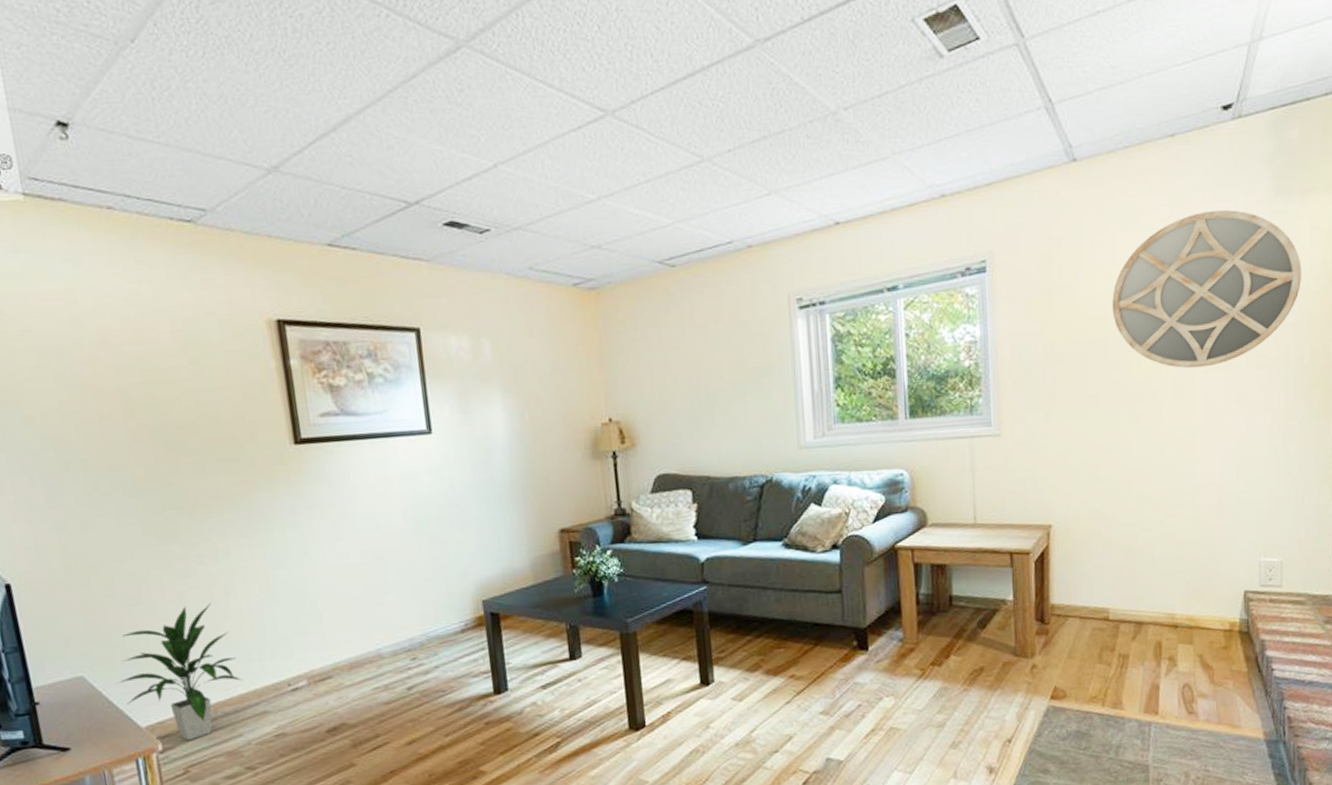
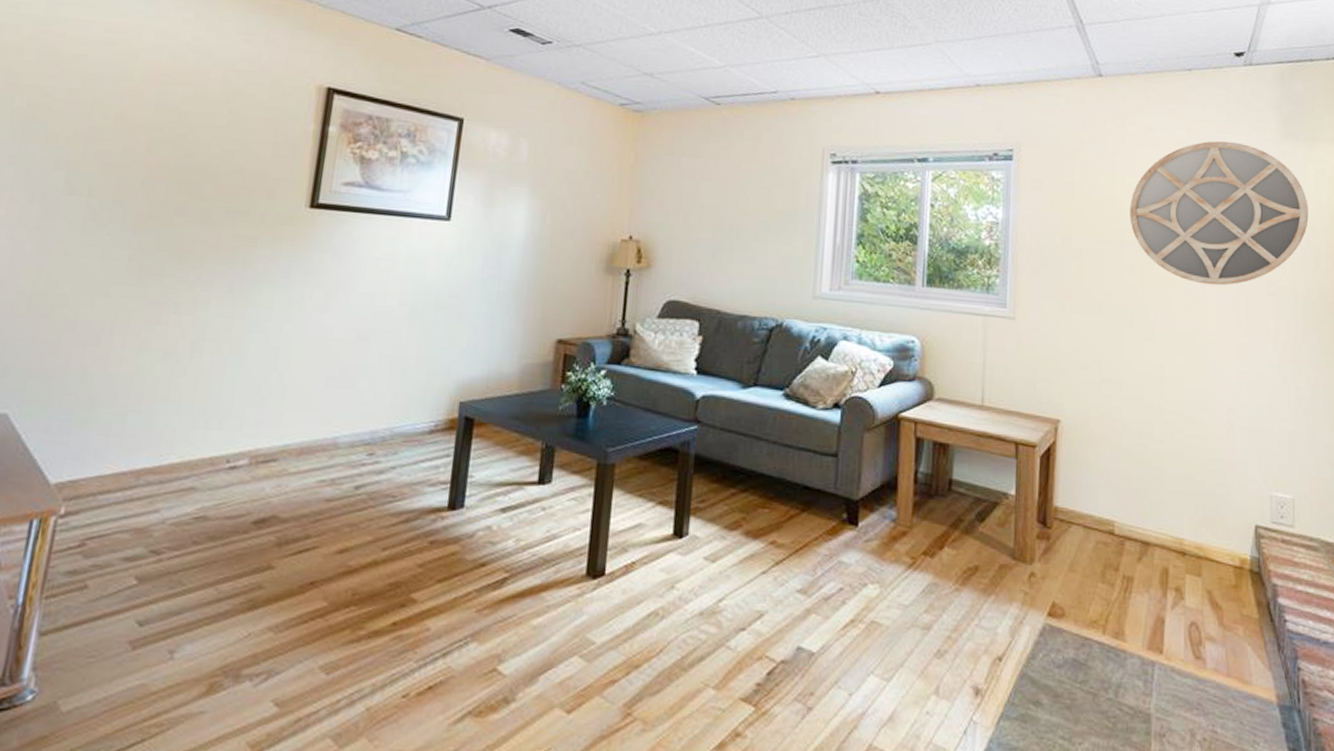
indoor plant: present [118,602,243,741] -> none [43,355,182,508]

